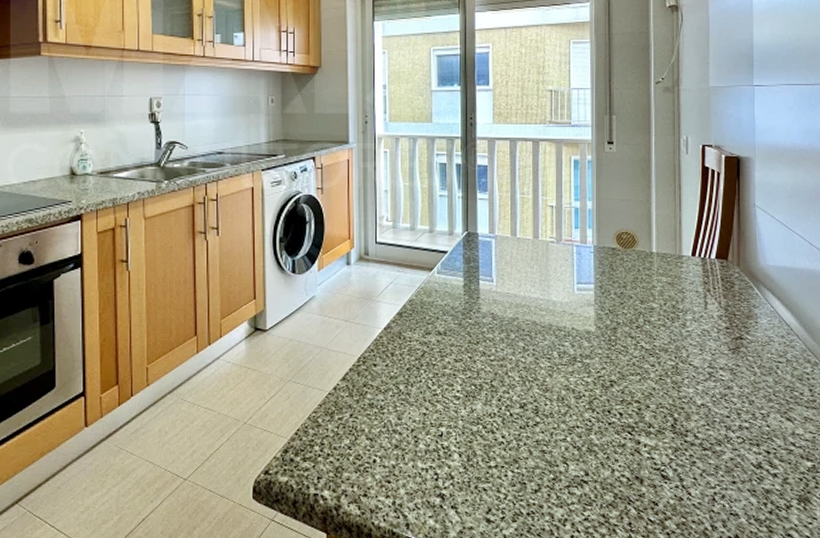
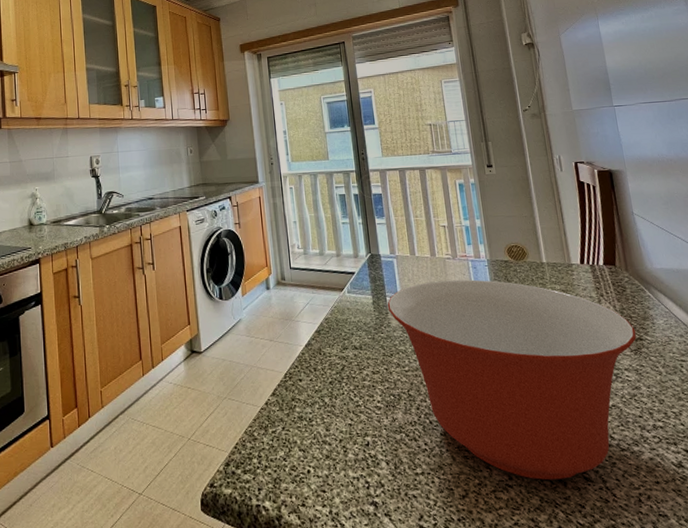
mixing bowl: none [479,265,737,477] -> present [387,279,637,480]

